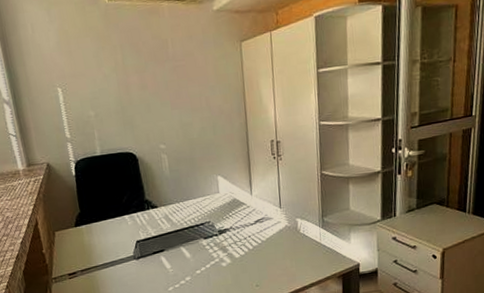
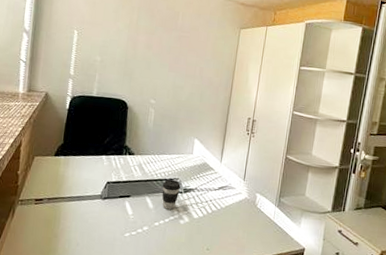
coffee cup: none [195,224,215,255] -> present [162,179,181,210]

